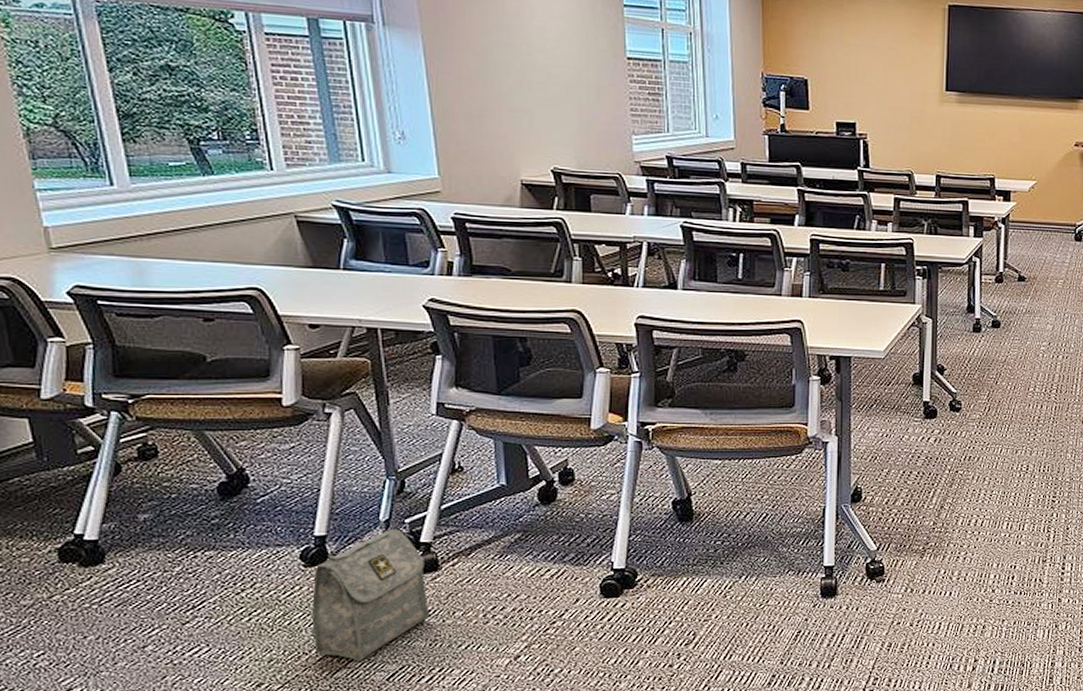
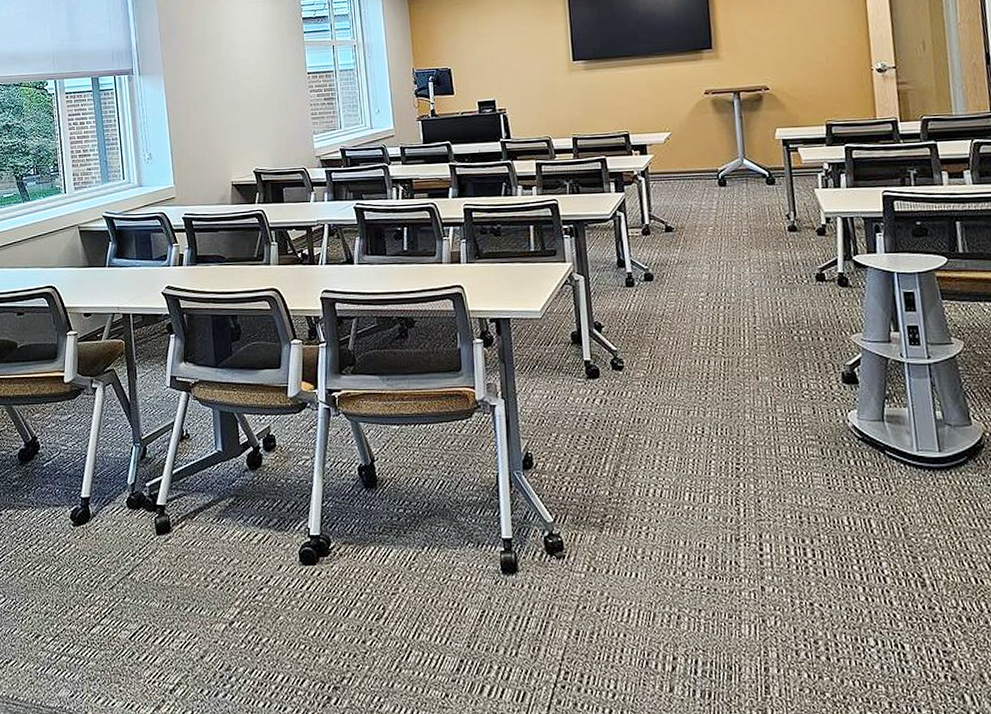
bag: present [311,528,429,661] -> none [76,491,163,619]

